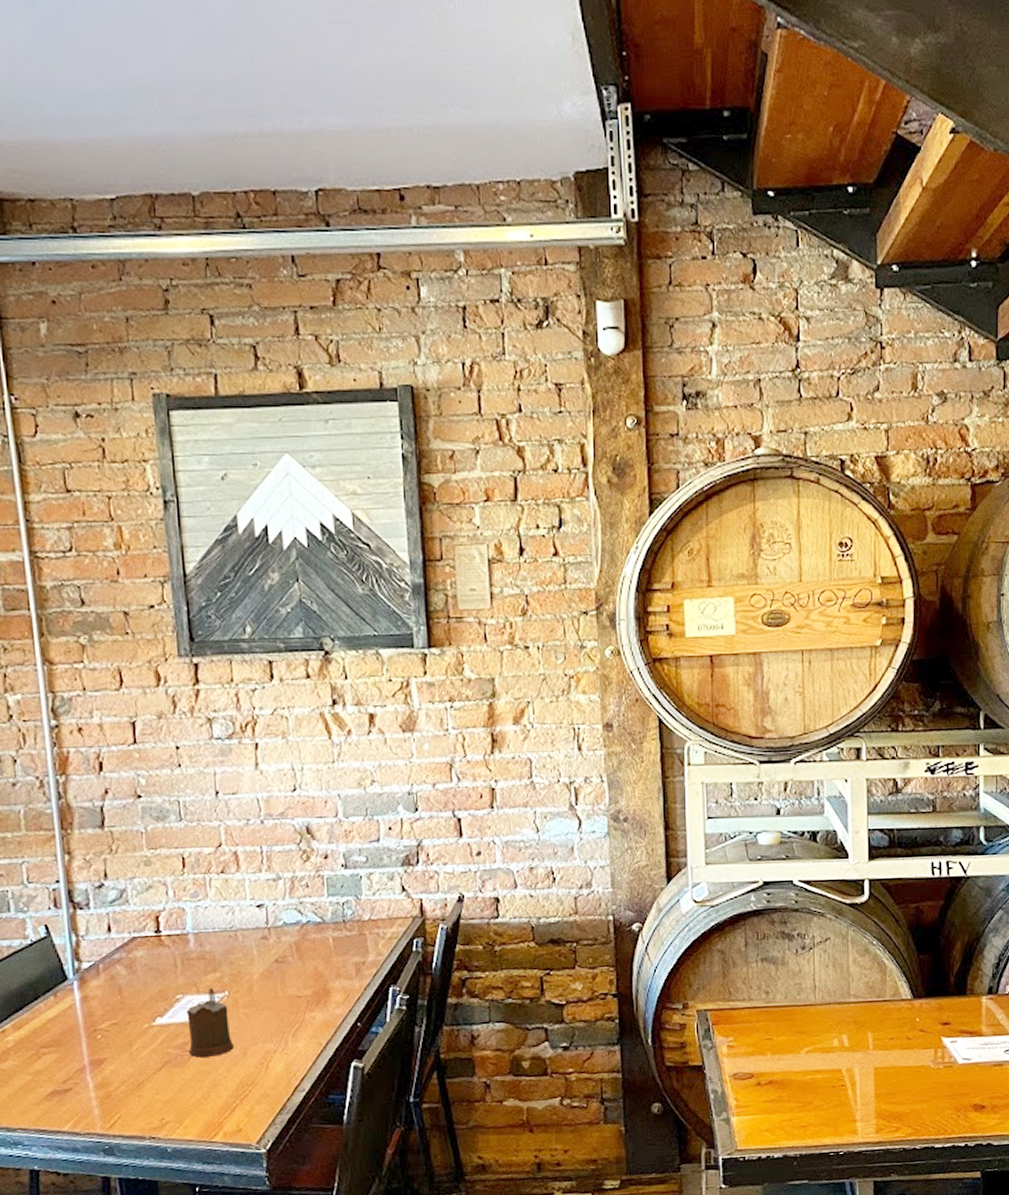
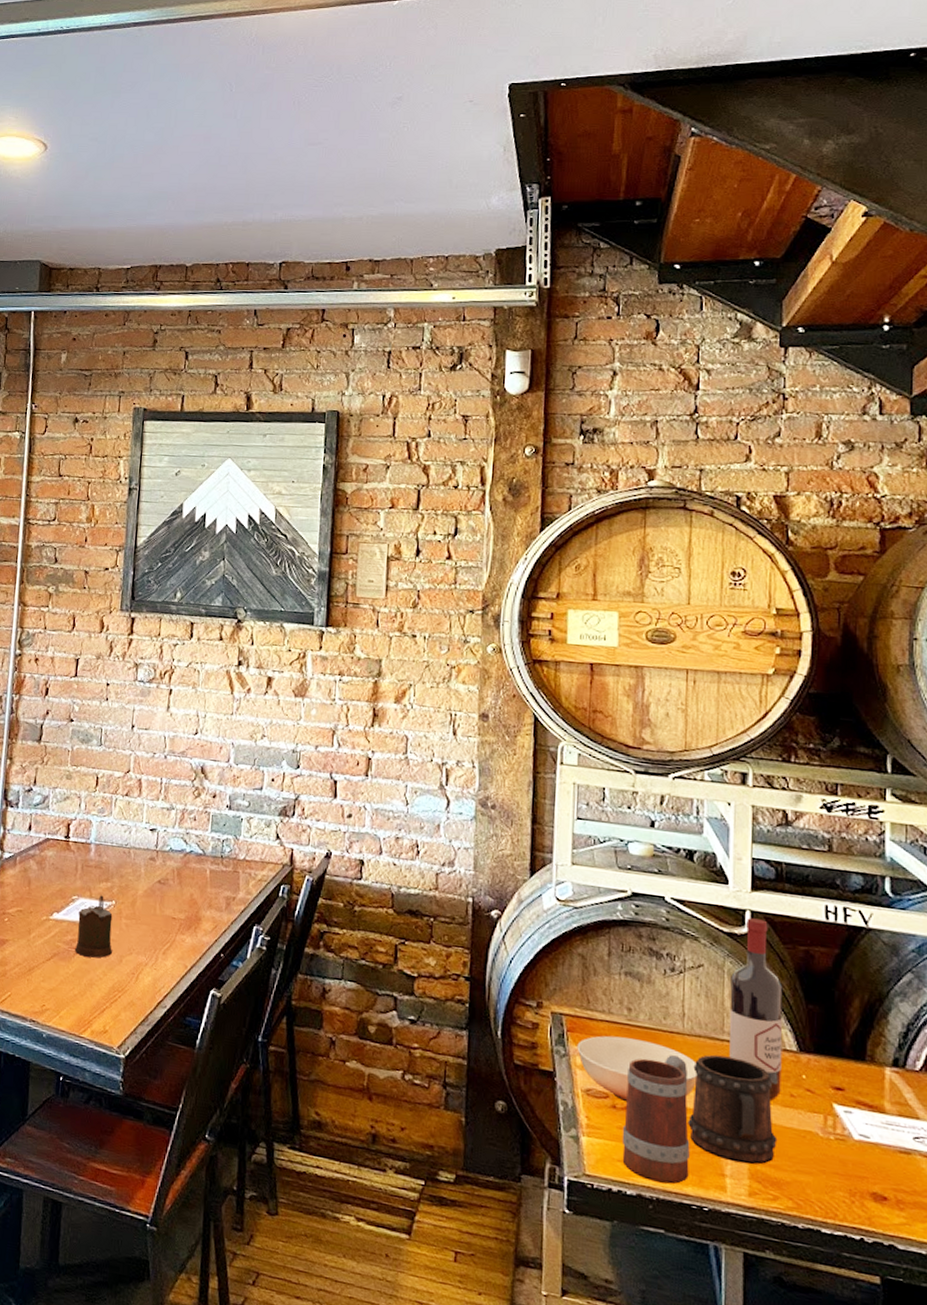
bowl: none [722,1018,829,1078] -> present [577,1035,698,1102]
beer mug: none [767,1026,826,1141] -> present [622,1055,690,1185]
beer mug: none [823,1016,898,1108] -> present [688,1054,778,1165]
wine bottle: none [854,885,899,1047] -> present [729,918,783,1101]

